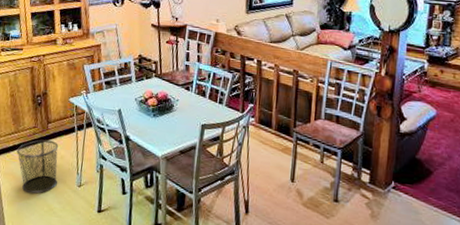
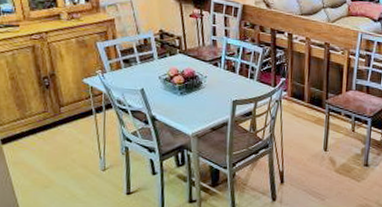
waste bin: present [16,139,59,194] -> none [25,124,78,181]

